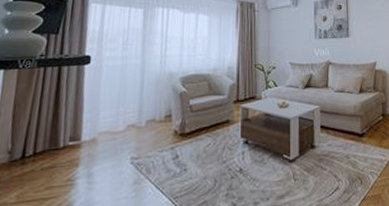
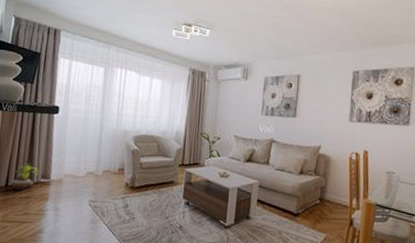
potted plant: none [29,125,67,162] -> present [11,163,39,191]

